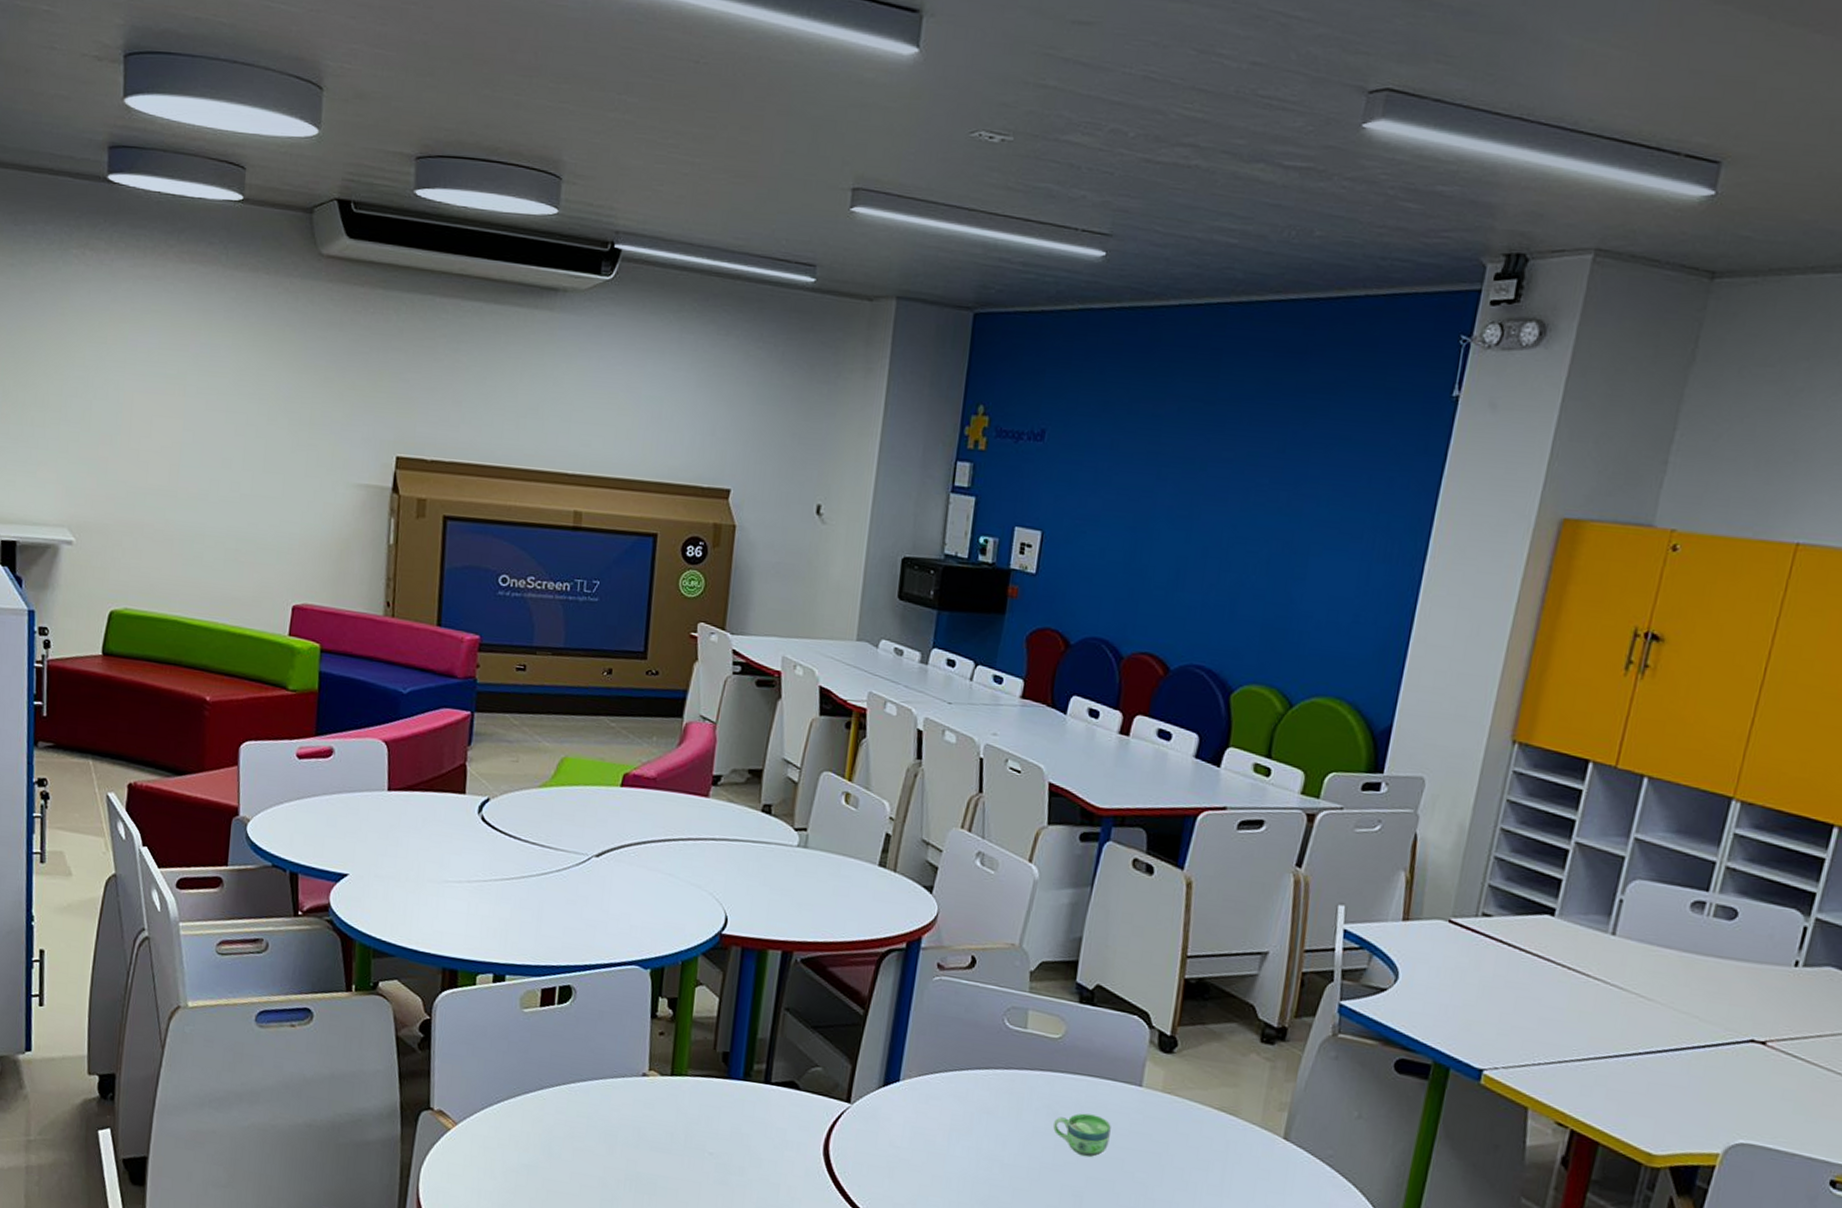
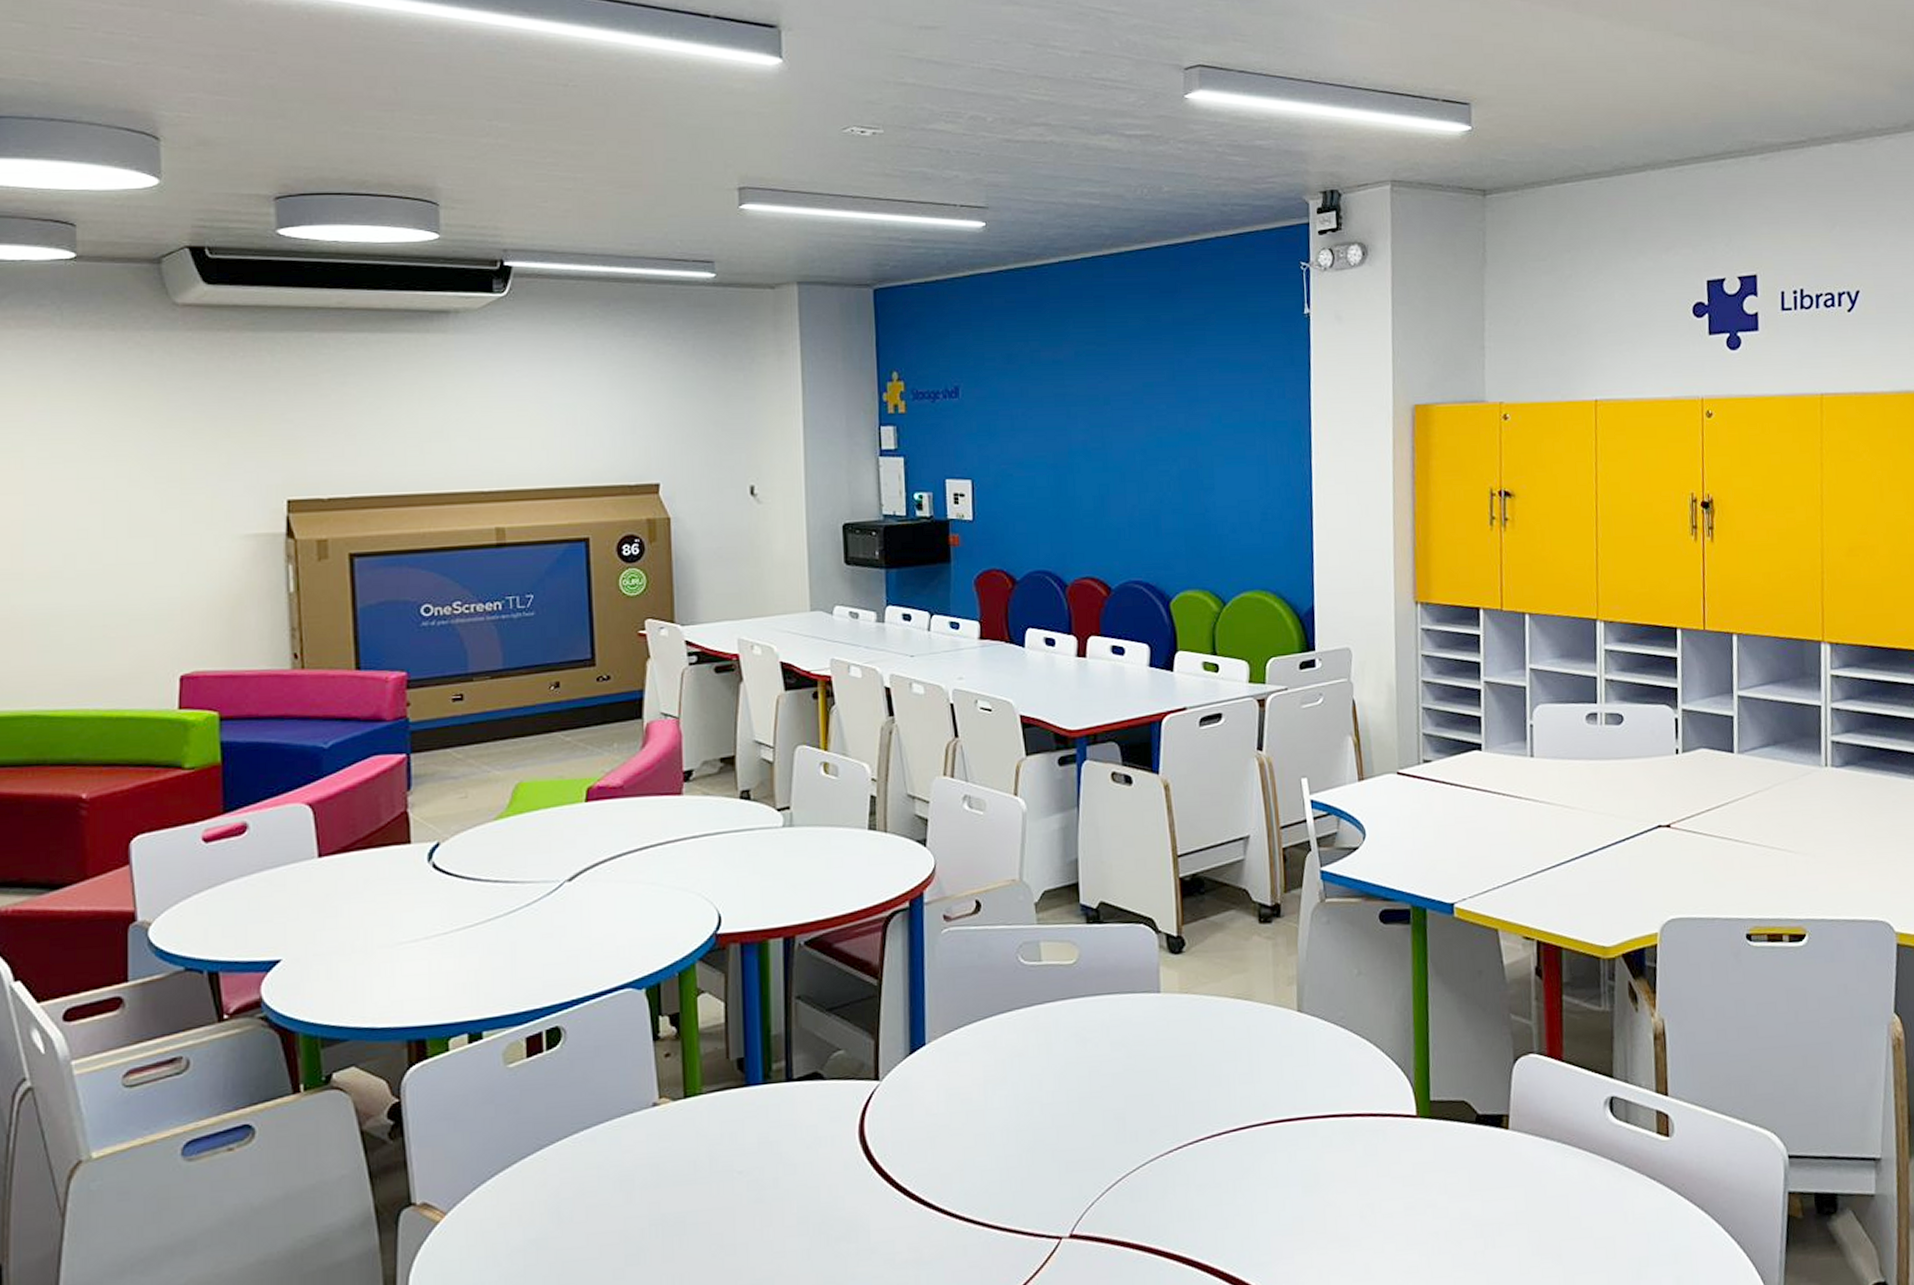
cup: present [1052,1113,1111,1157] -> none [1083,1031,1140,1077]

